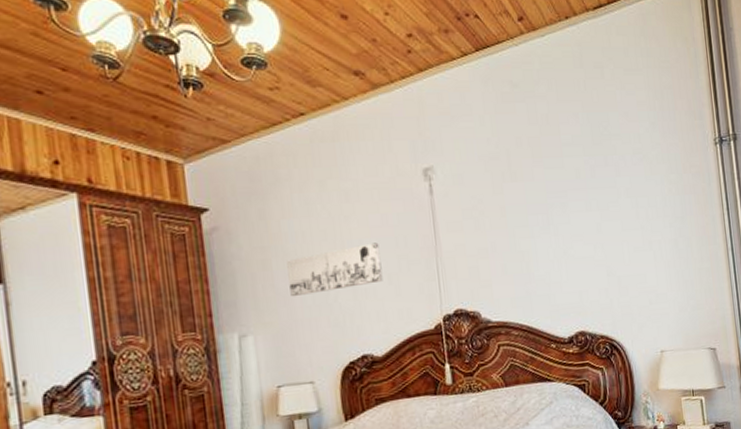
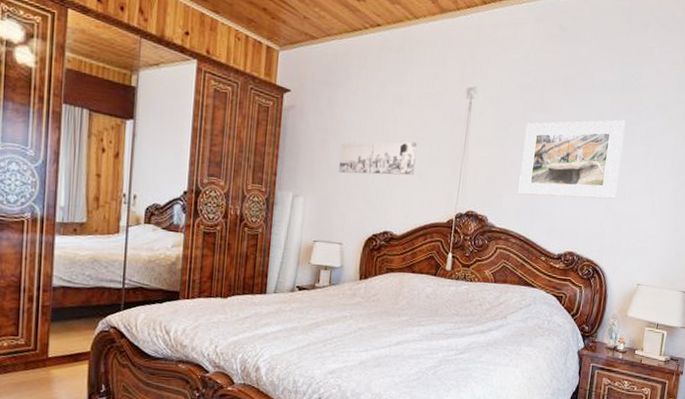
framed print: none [499,174,615,279] -> present [518,120,625,199]

